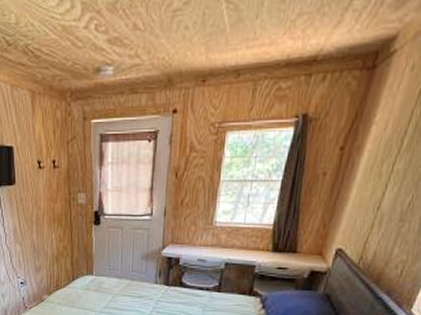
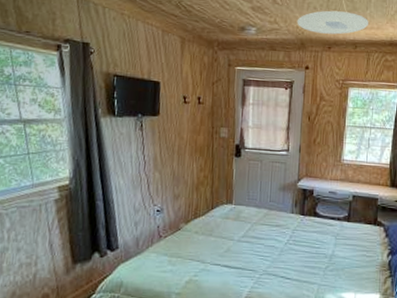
ceiling light: none [163,26,258,63] -> present [297,10,368,35]

